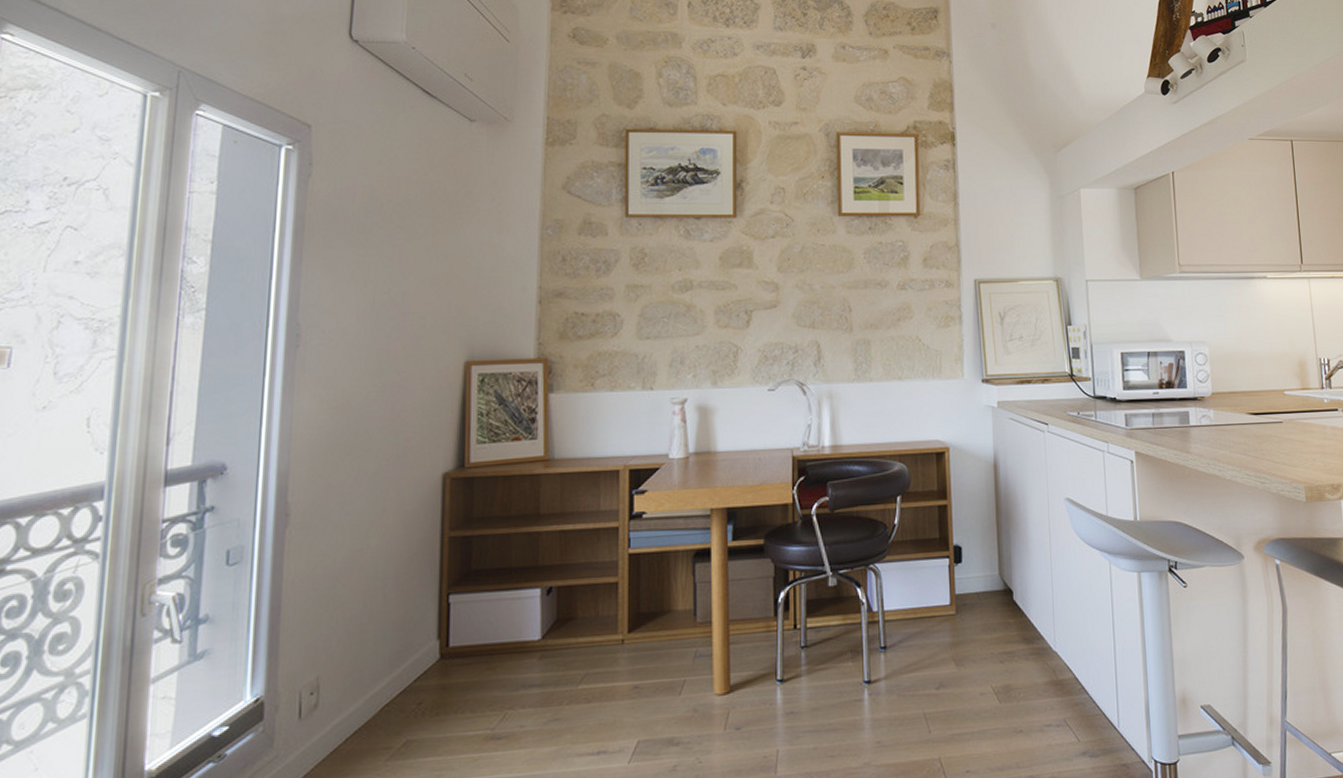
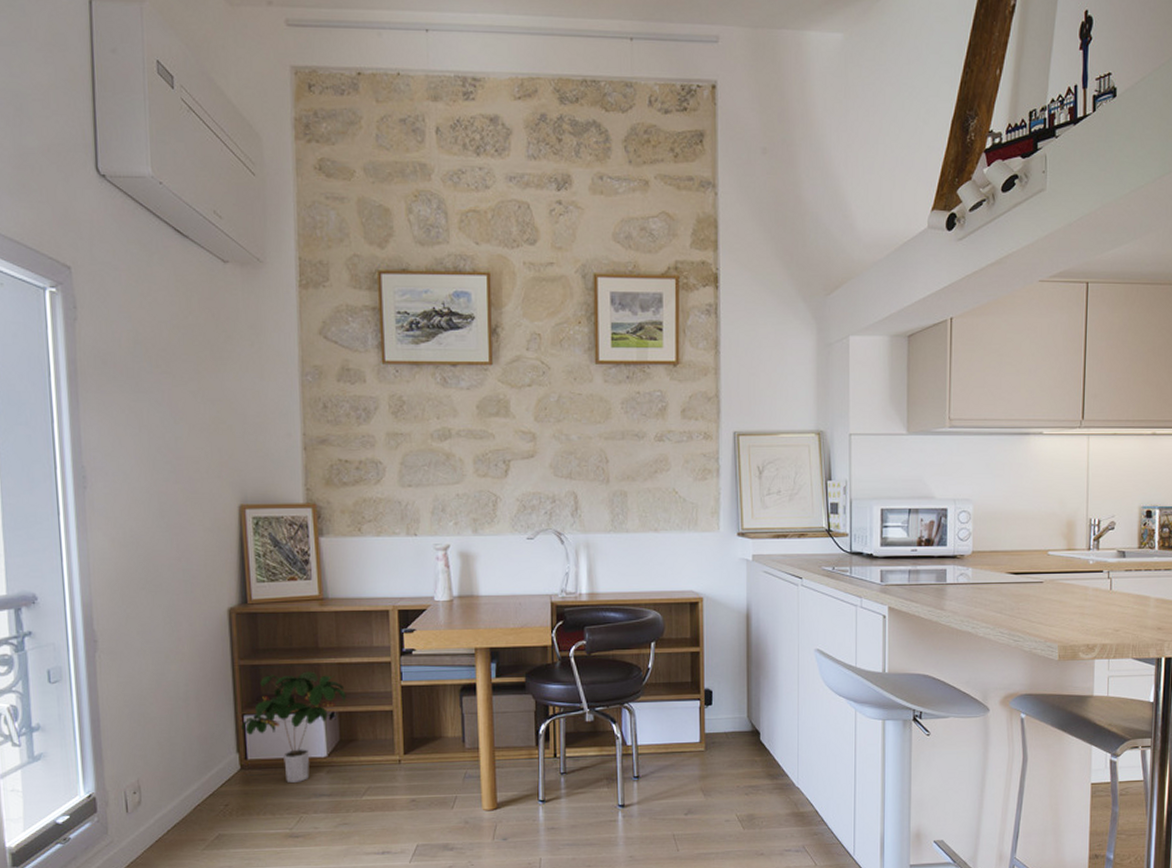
potted plant: none [445,541,567,672] -> present [241,671,346,783]

